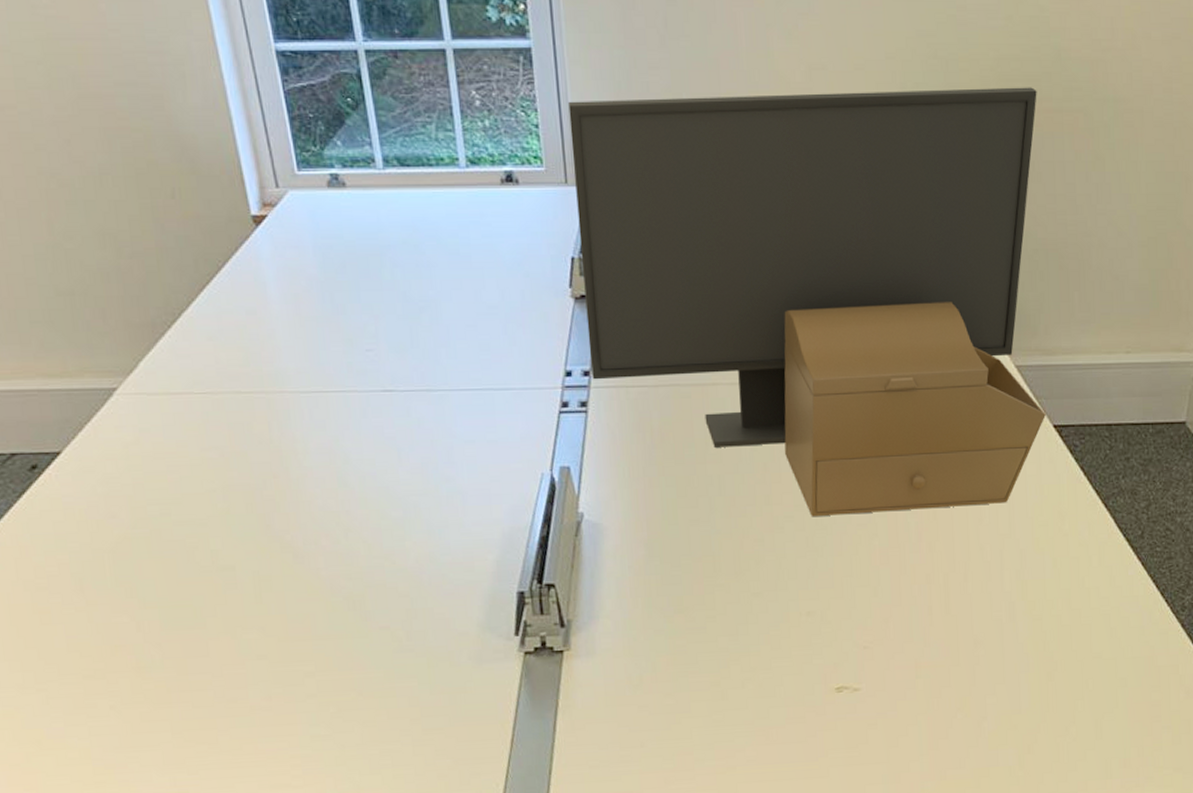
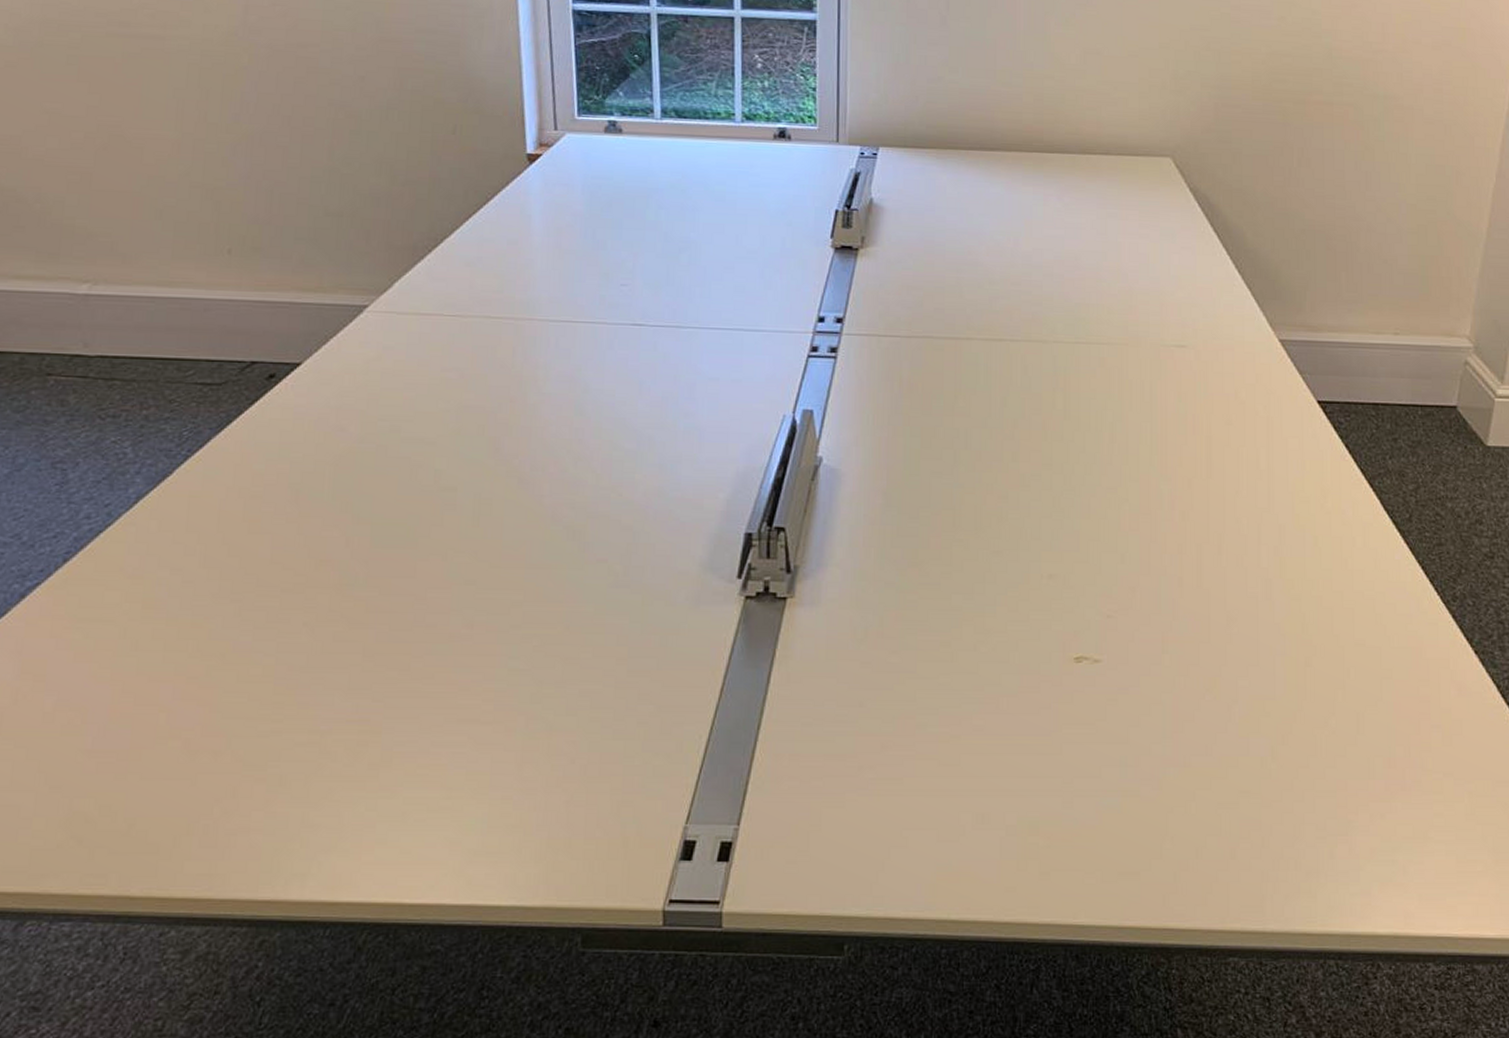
computer monitor: present [568,87,1037,447] -> none [844,69,1308,402]
sewing box: present [784,302,1046,516] -> none [1036,272,1309,477]

